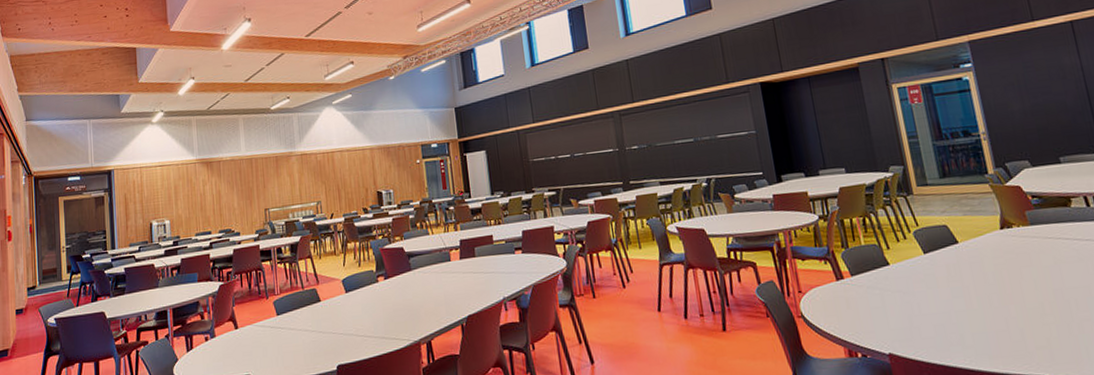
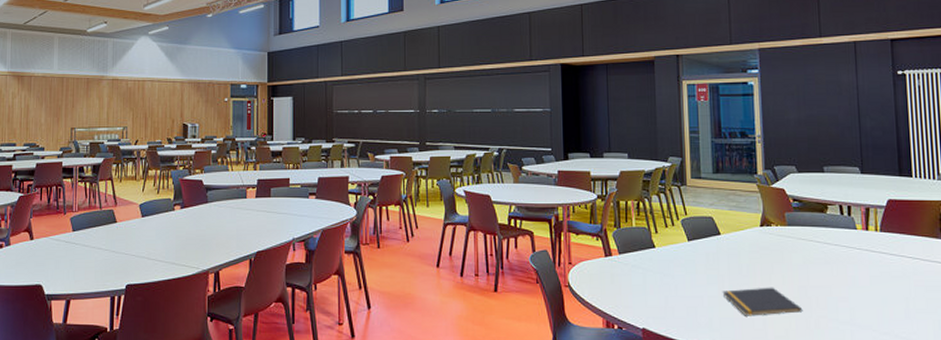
notepad: none [969,293,1063,329] -> present [722,287,803,316]

